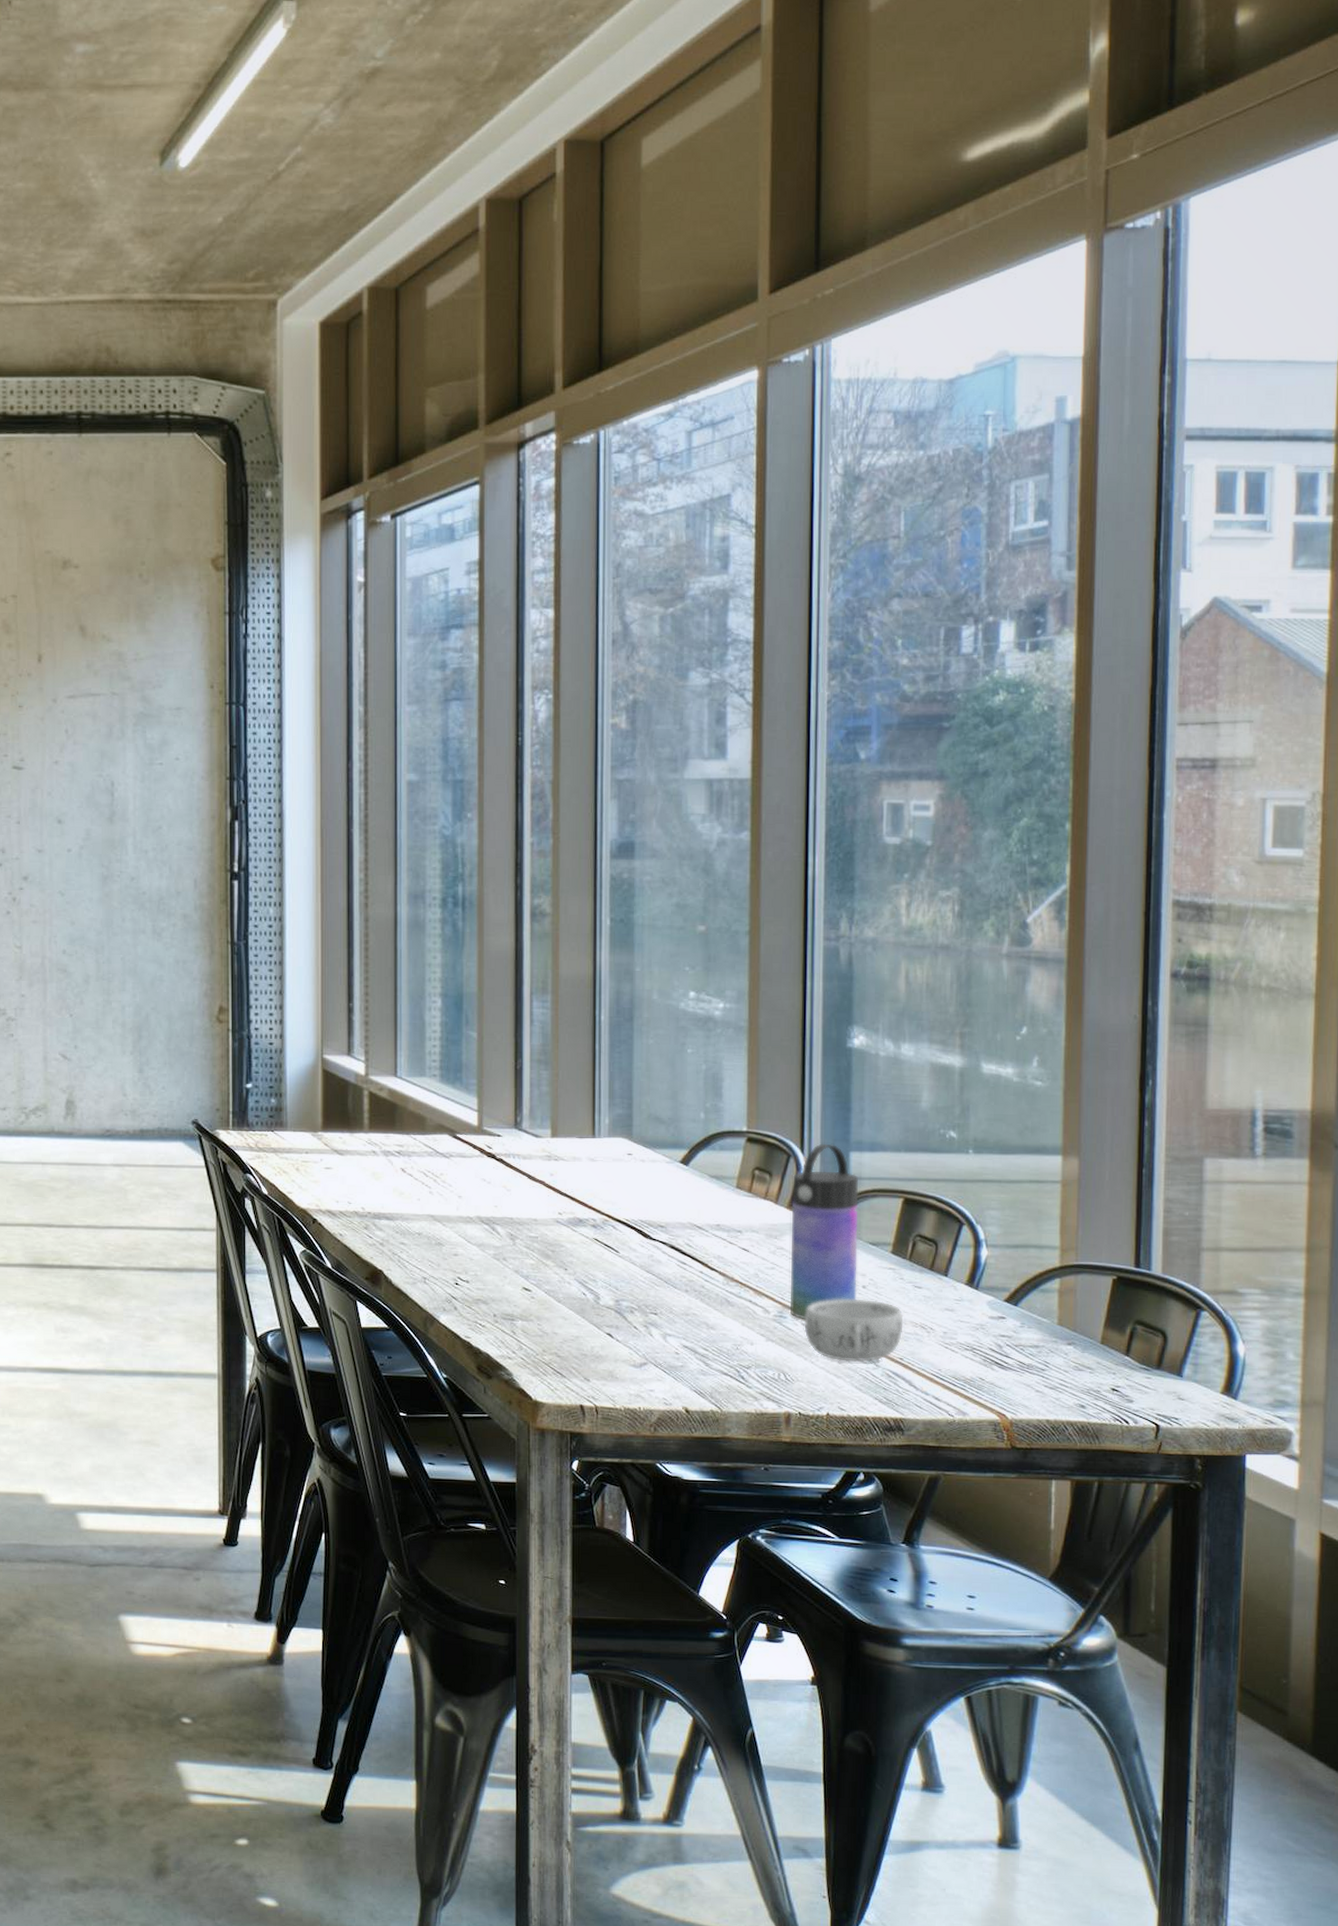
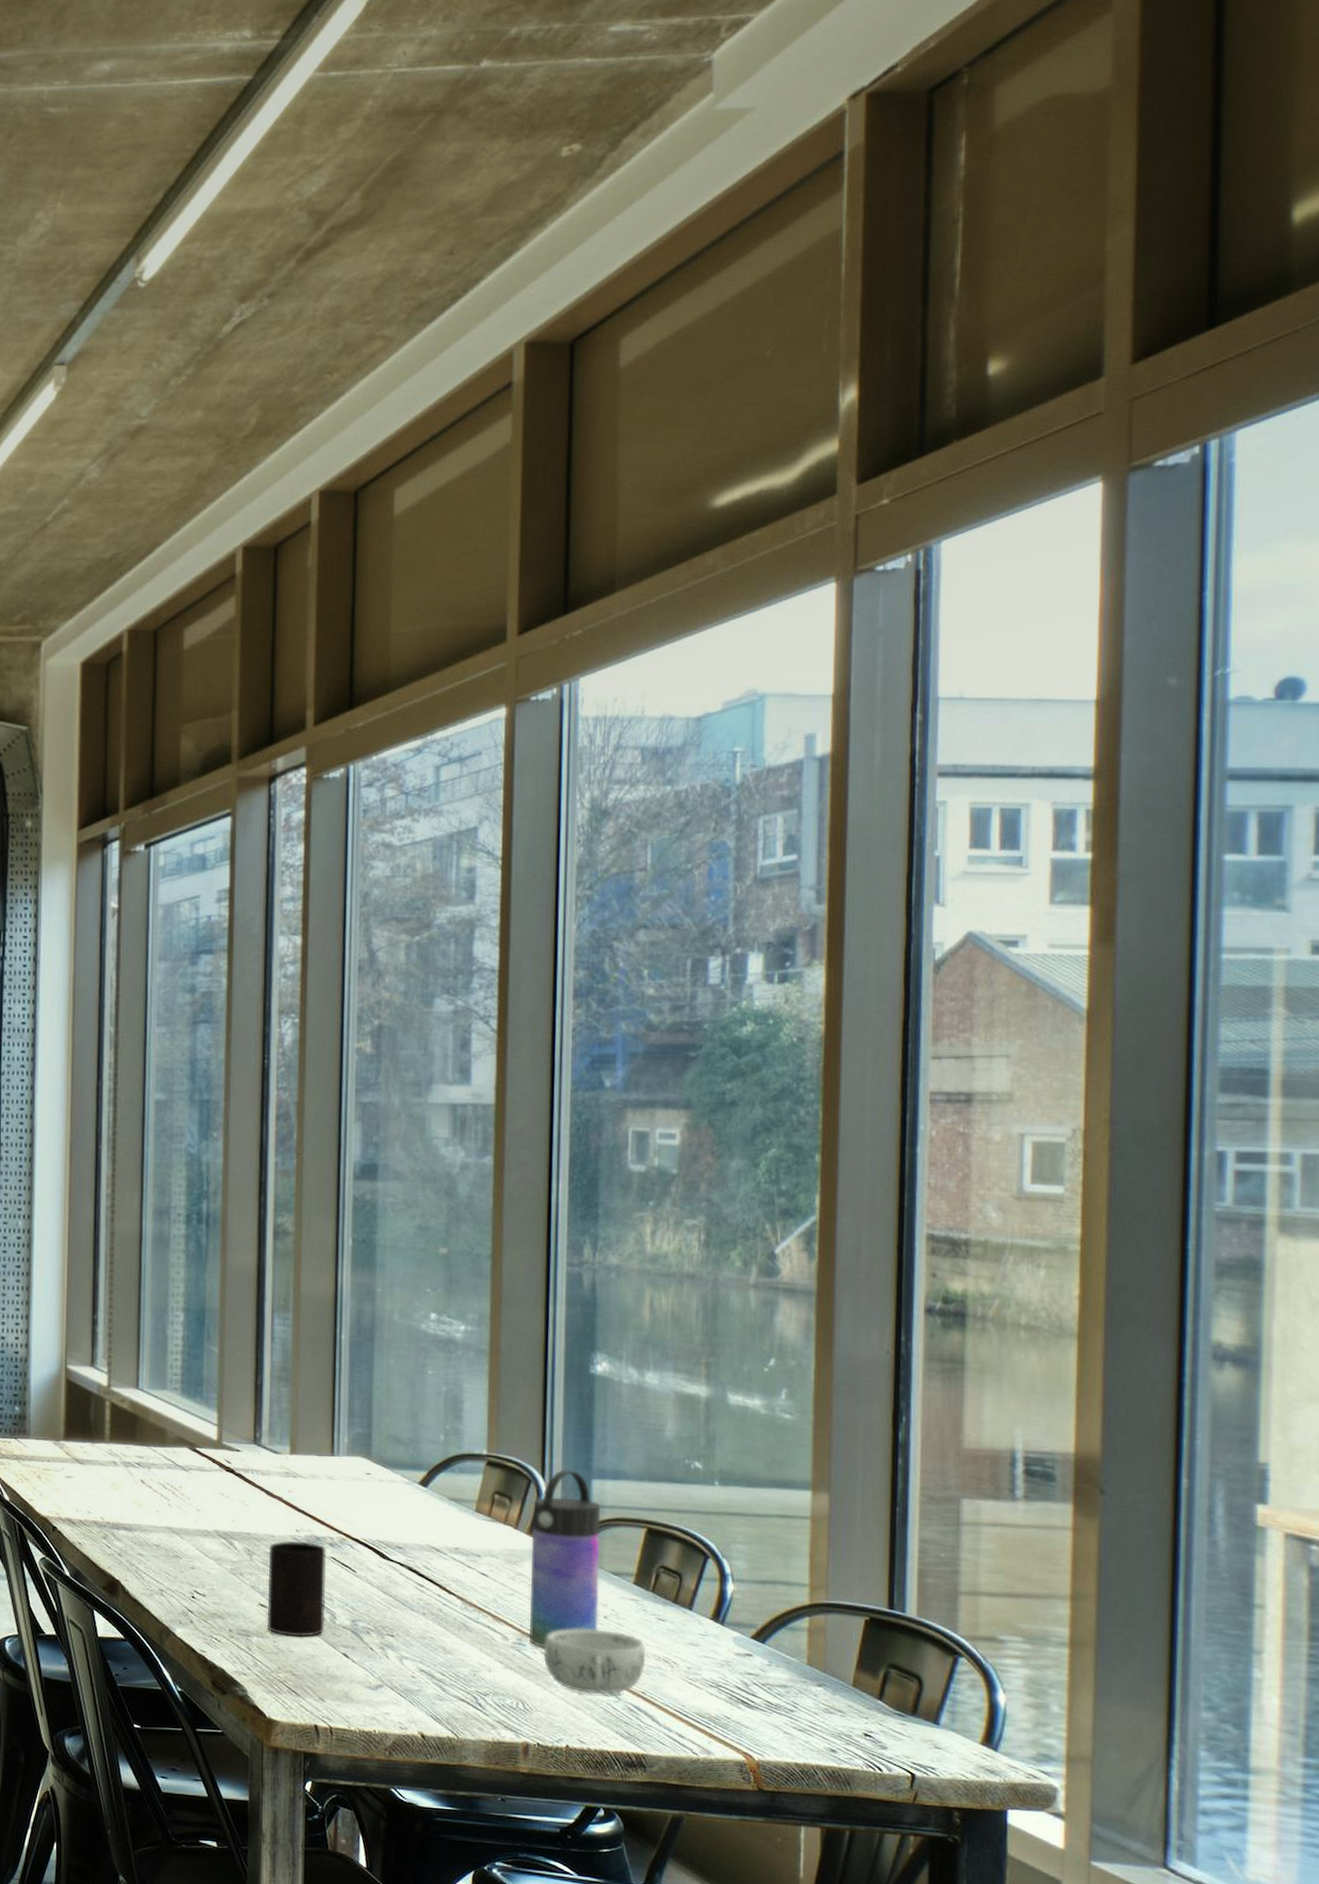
cup: none [531,1223,589,1319] -> present [266,1540,326,1638]

